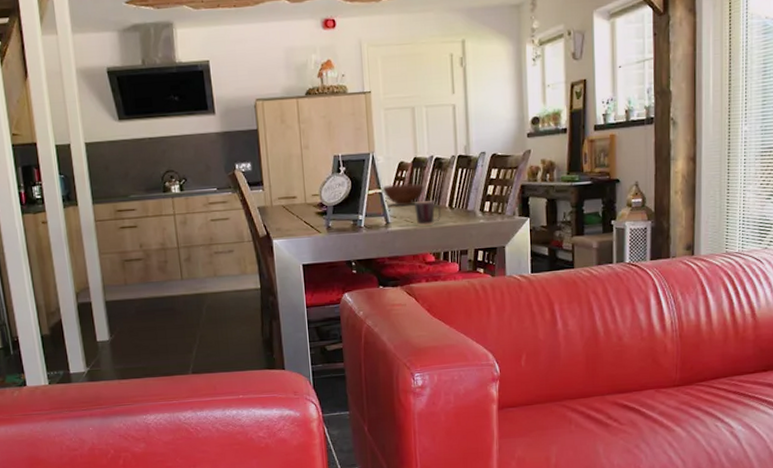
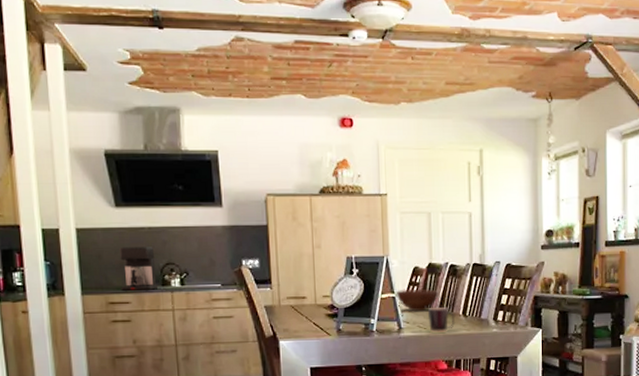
coffee maker: none [124,156,159,200] -> present [119,247,157,292]

